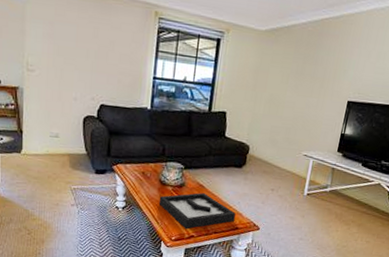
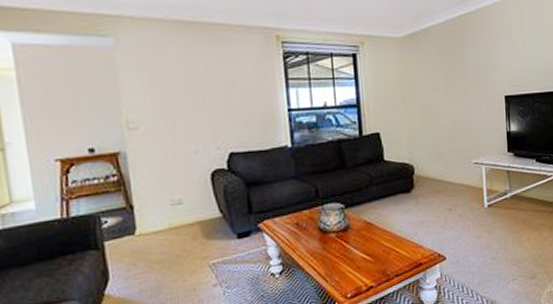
decorative tray: present [158,193,236,230] -> none [322,232,416,281]

